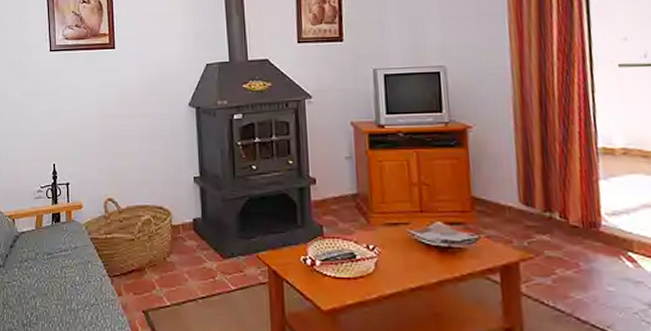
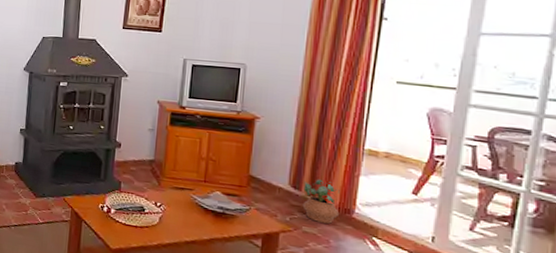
potted plant: none [536,190,585,243] -> present [302,179,340,224]

